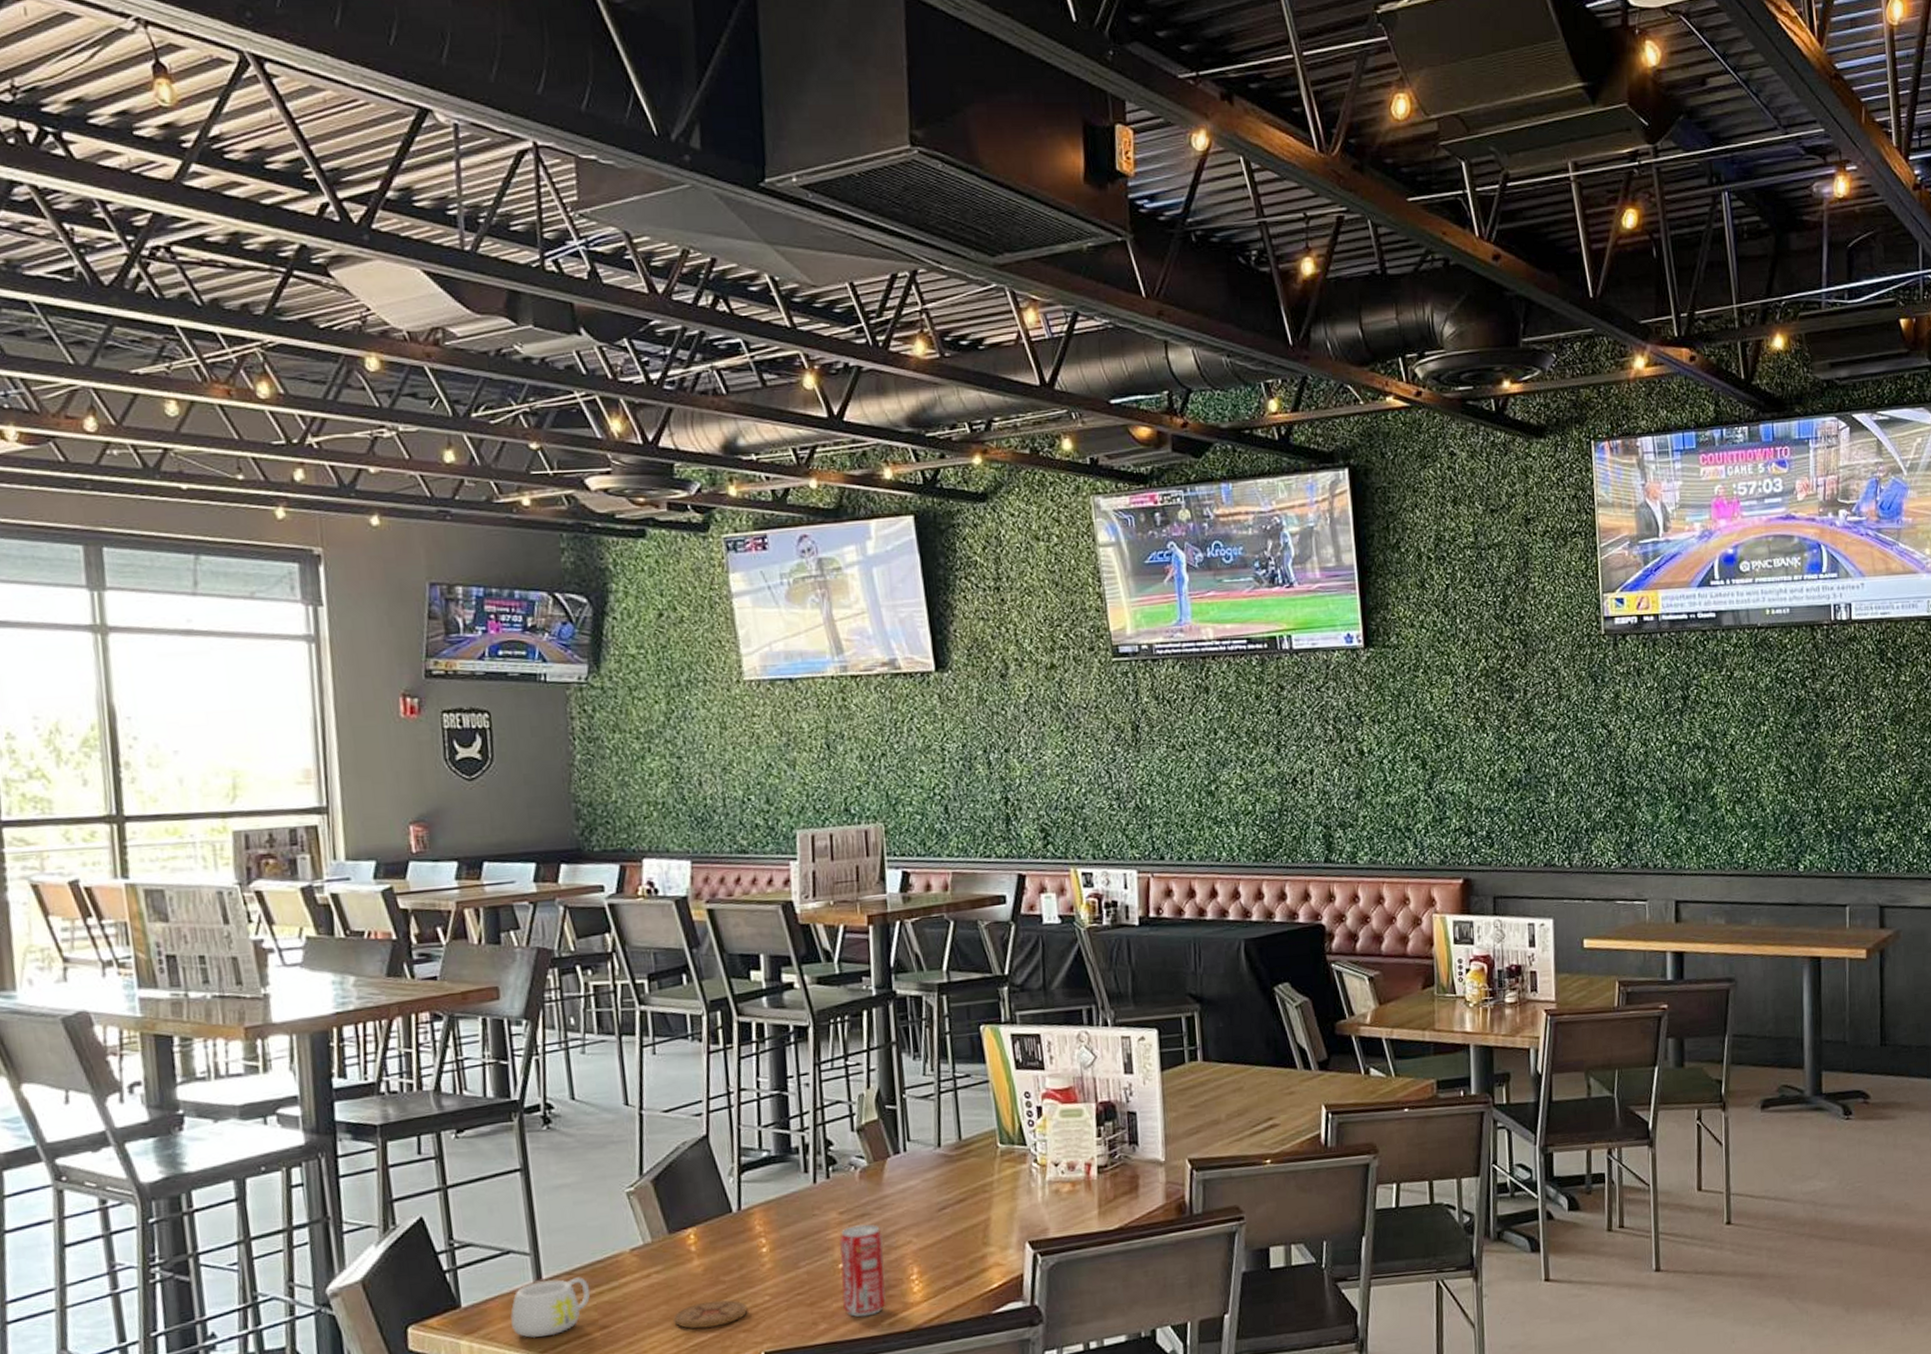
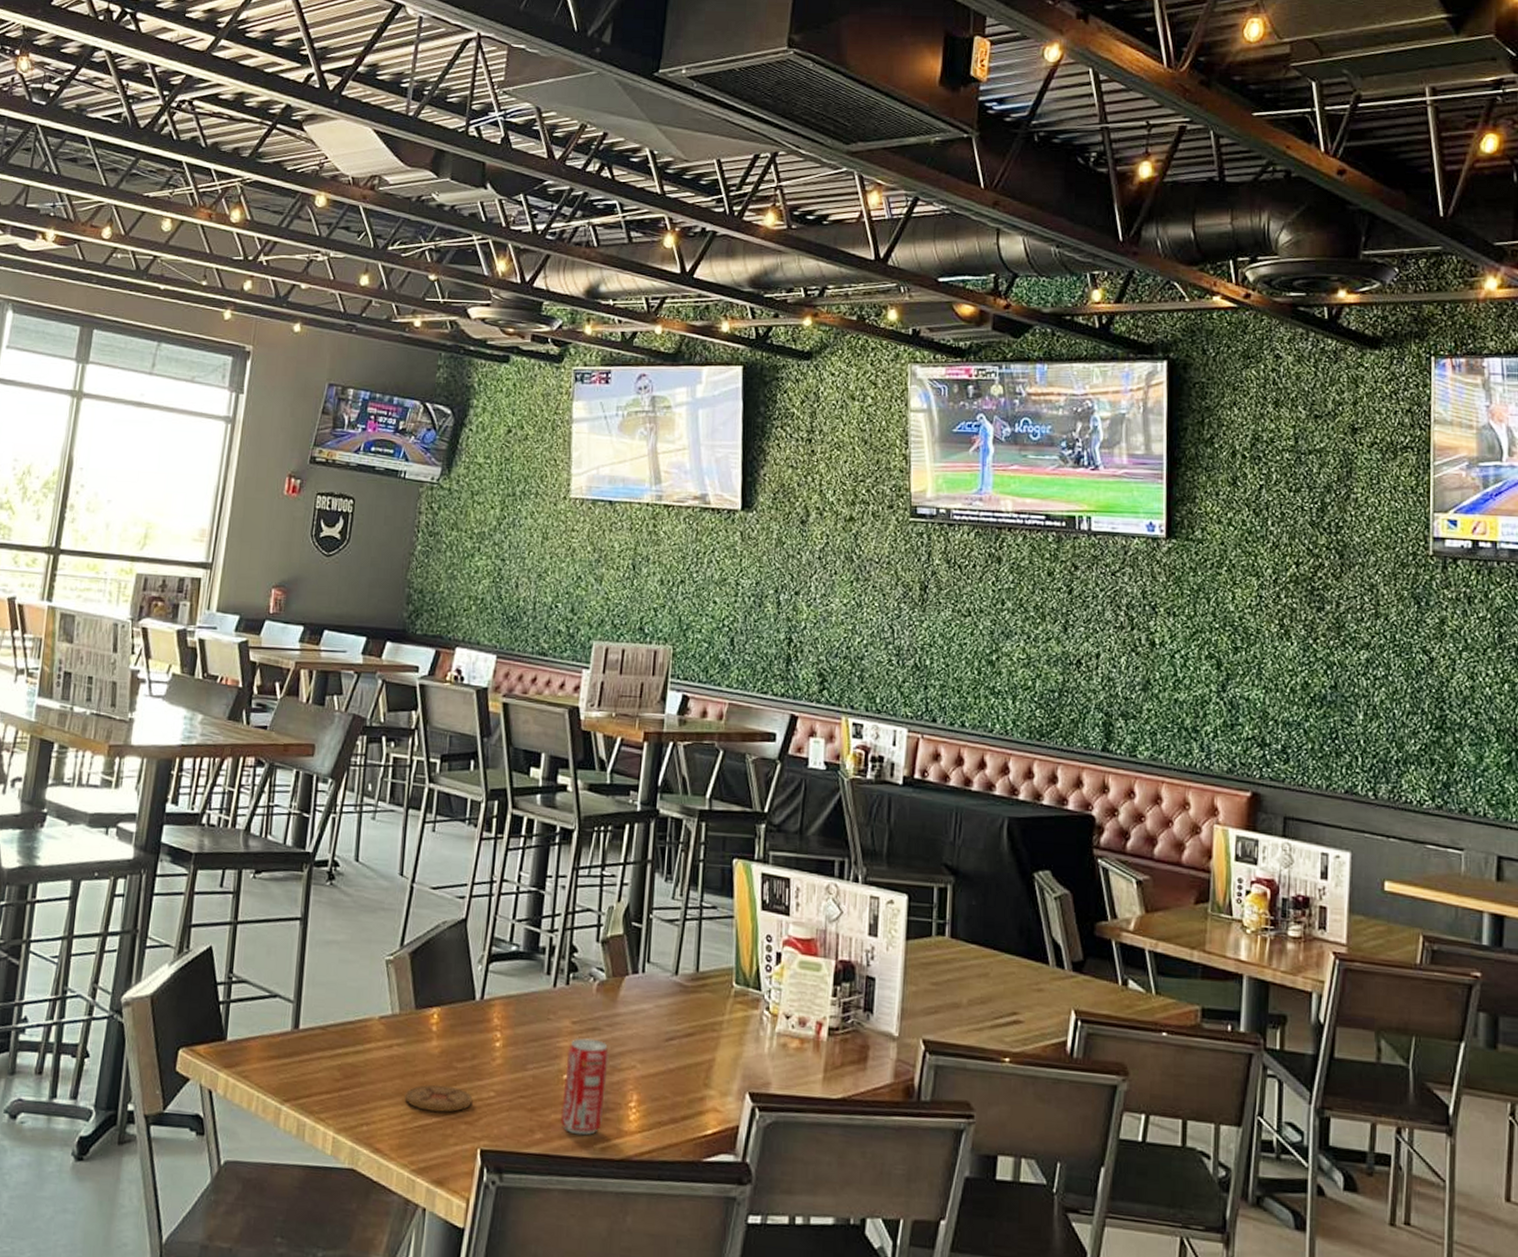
mug: present [511,1277,591,1339] -> none [265,1030,338,1086]

